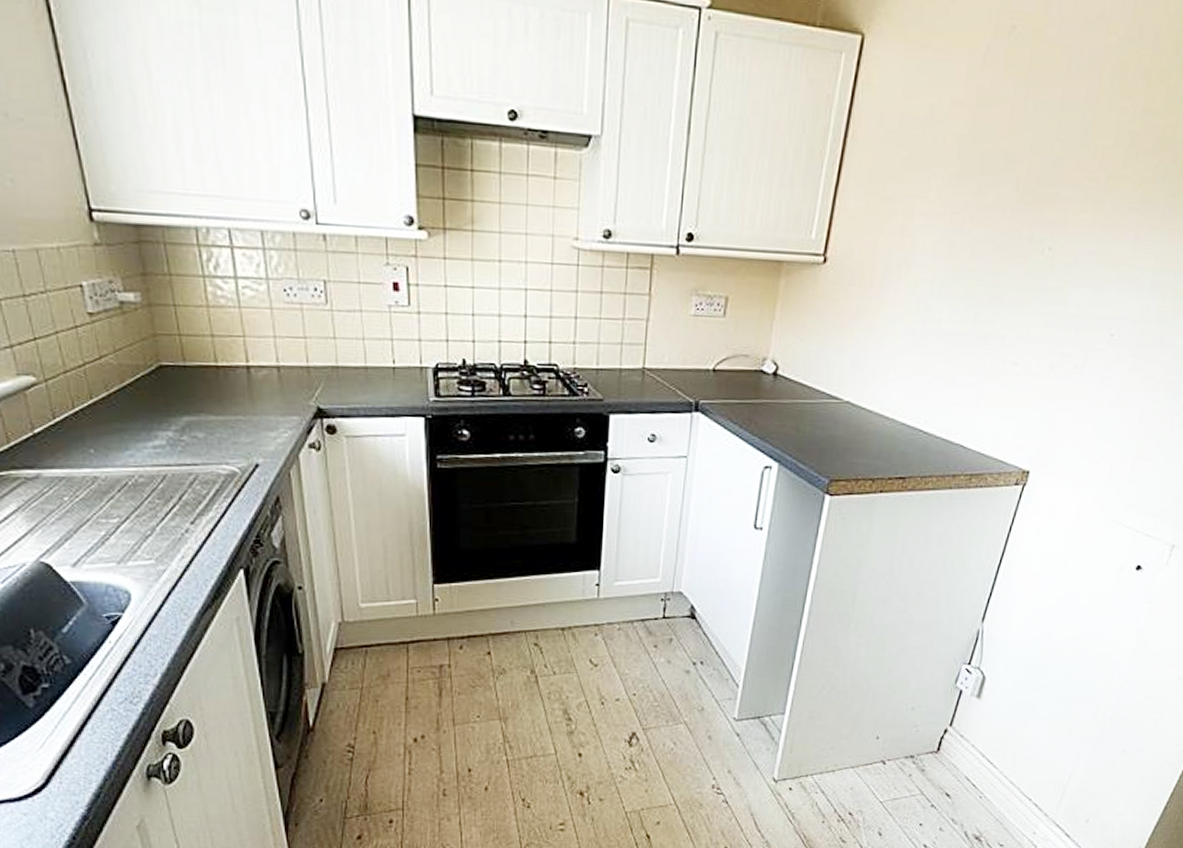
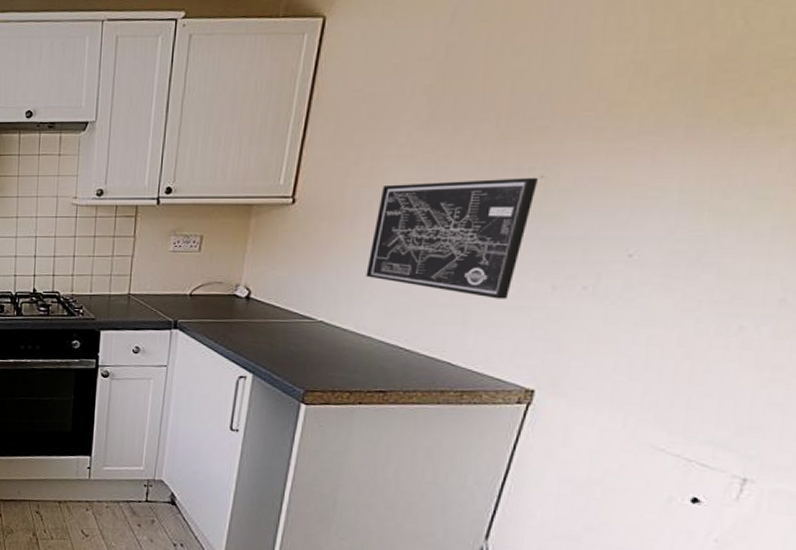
wall art: none [892,247,1048,378] -> present [366,177,539,299]

